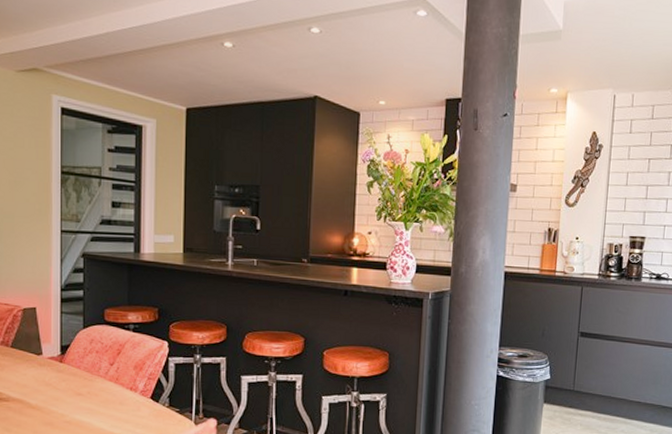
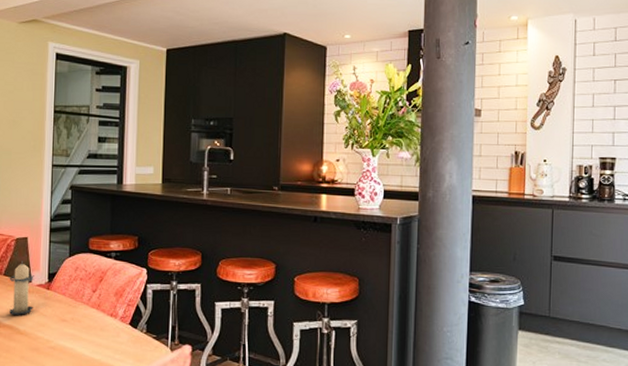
candle: none [17,332,45,389] -> present [9,260,34,315]

